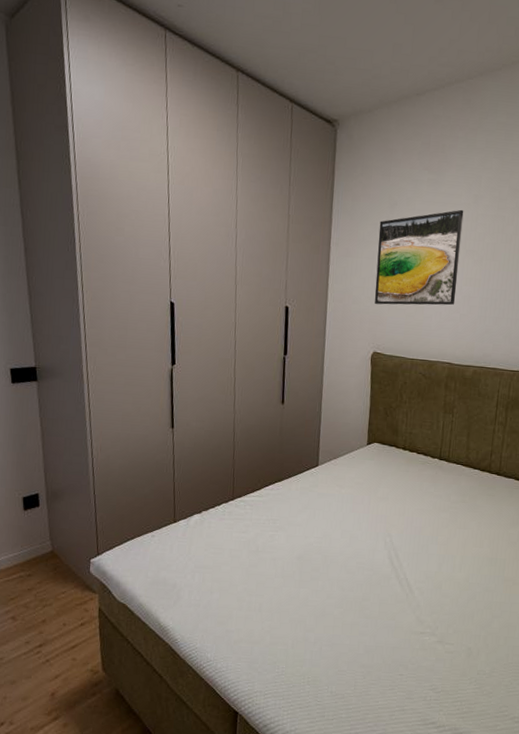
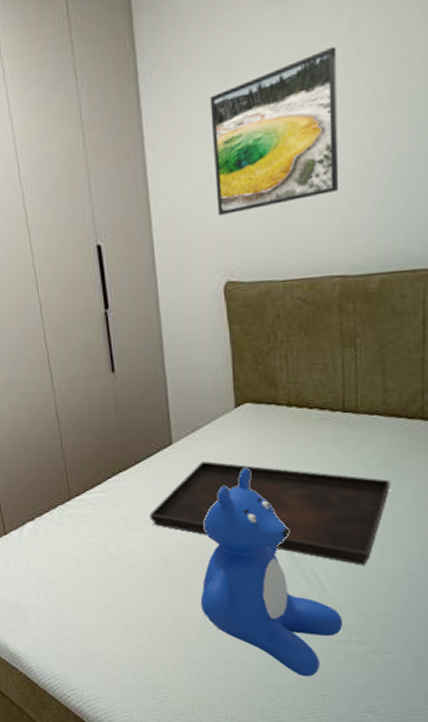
serving tray: none [293,483,465,575] -> present [149,461,391,565]
teddy bear: none [321,492,421,660] -> present [200,468,342,677]

